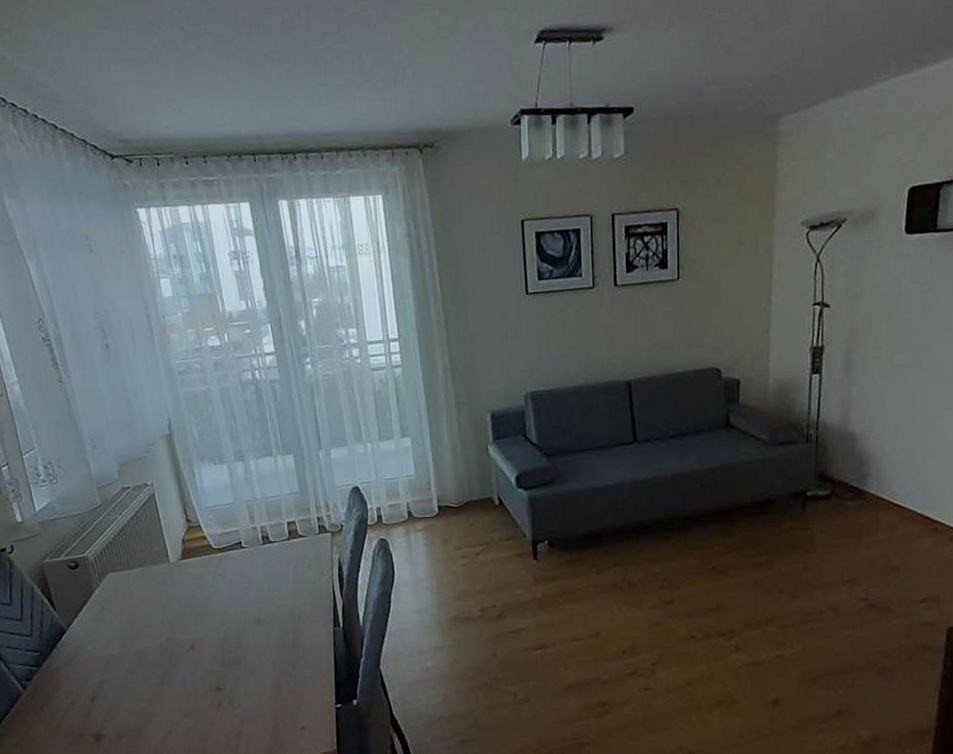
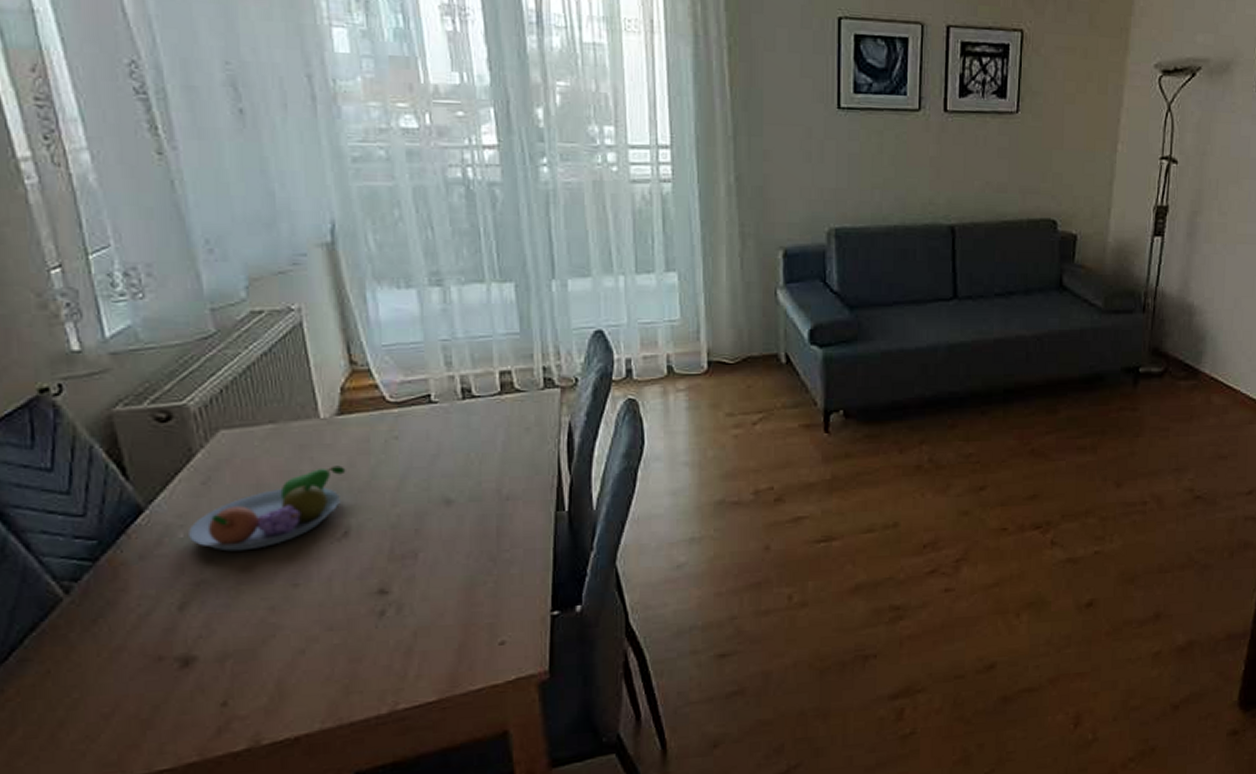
fruit bowl: none [93,596,189,660] -> present [187,465,346,552]

